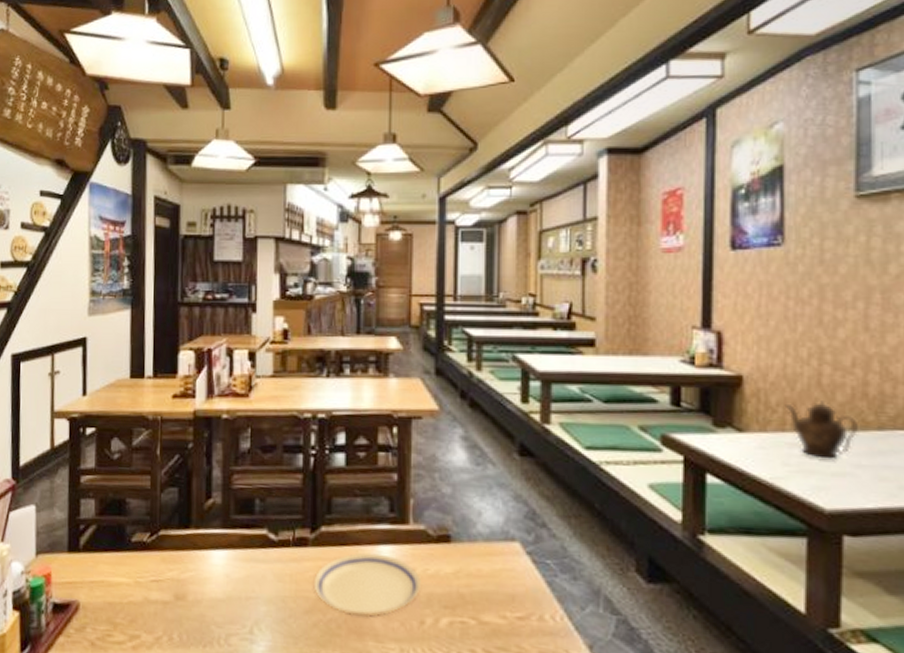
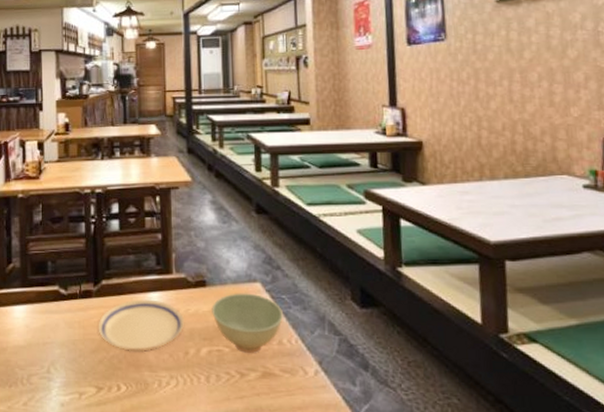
bowl: none [456,553,546,629] -> present [212,293,283,353]
teapot: present [784,401,858,459] -> none [455,157,510,202]

